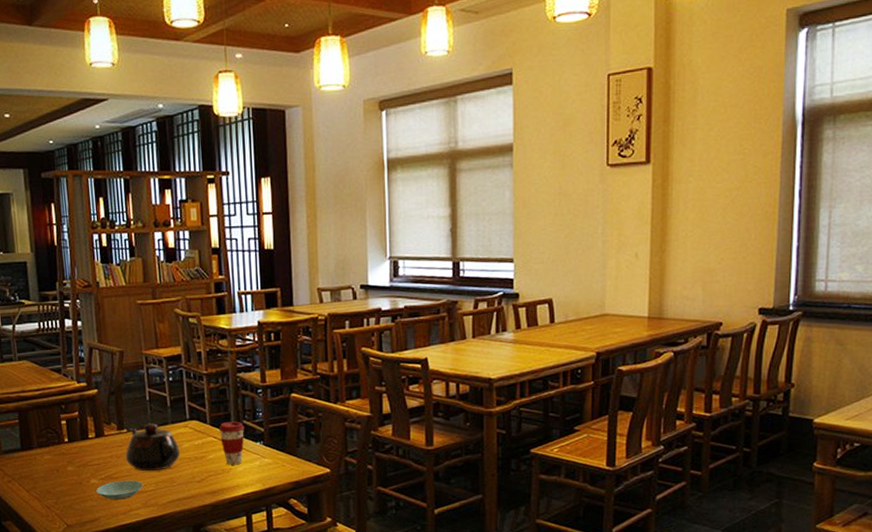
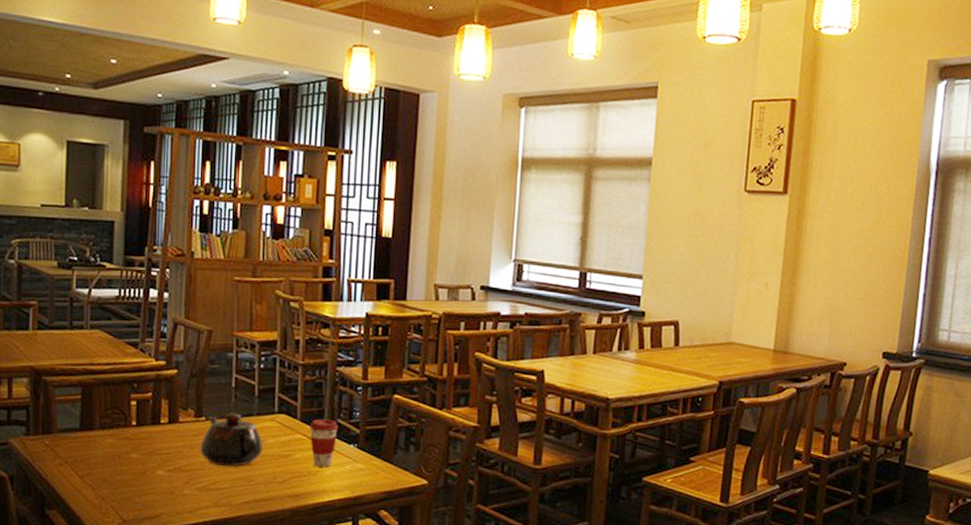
saucer: present [96,480,144,500] -> none [161,474,217,496]

